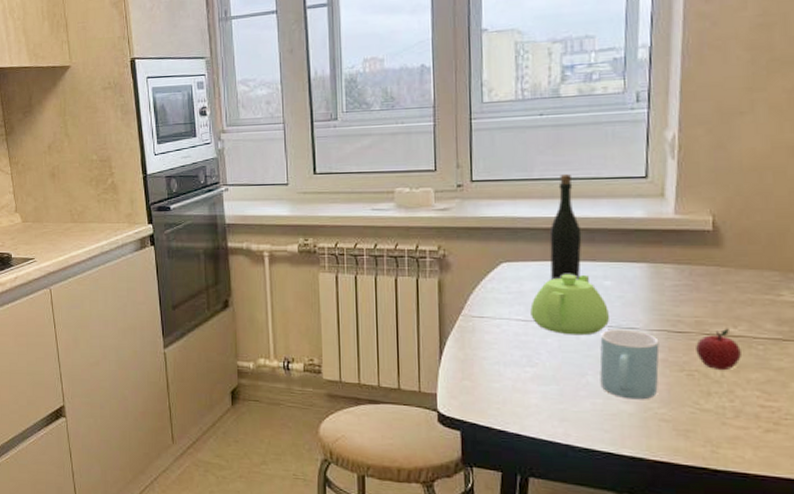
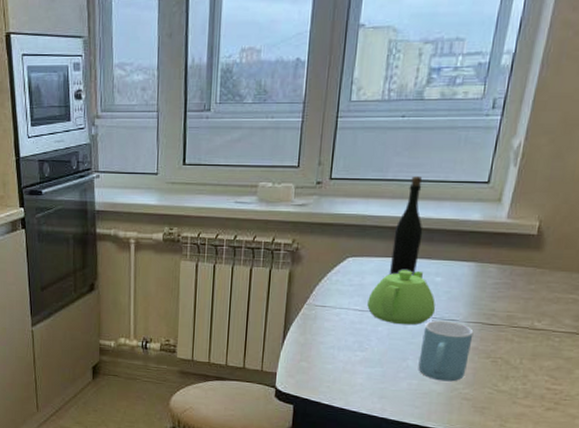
apple: present [696,328,741,371] -> none [503,322,541,359]

